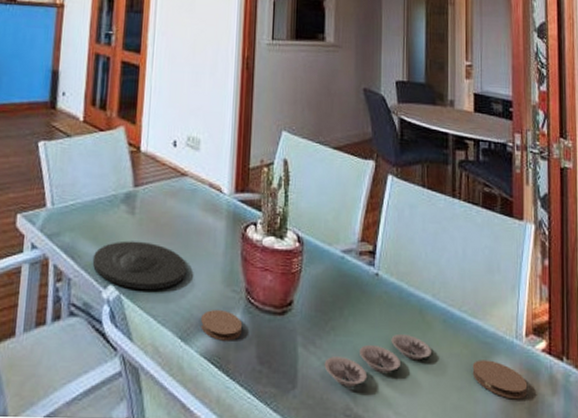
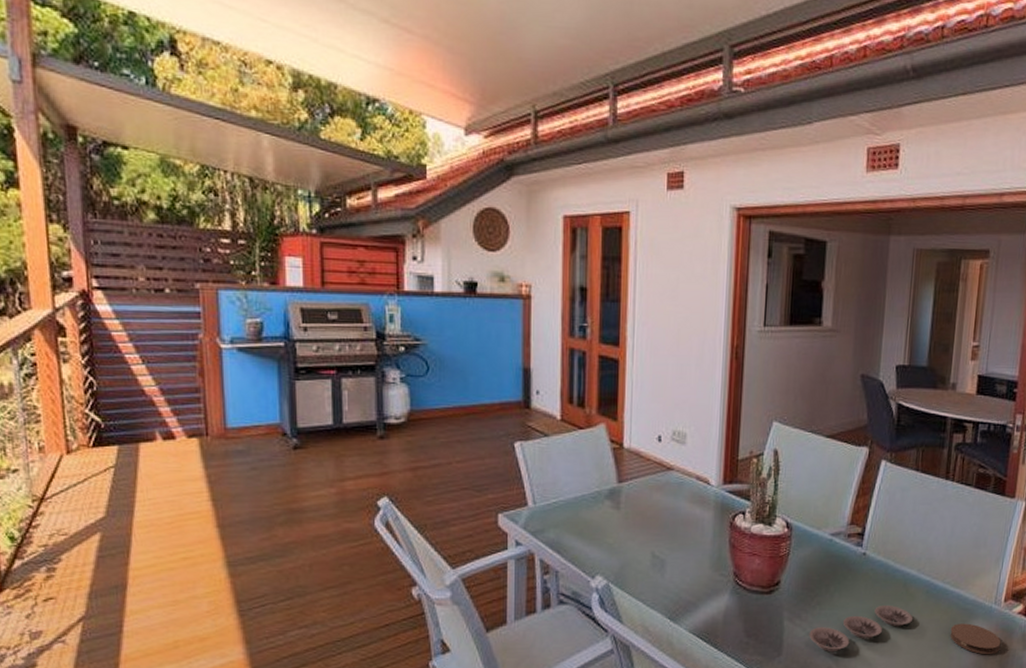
plate: present [92,241,187,290] -> none [579,534,675,578]
coaster: present [201,310,243,341] -> none [689,592,731,619]

